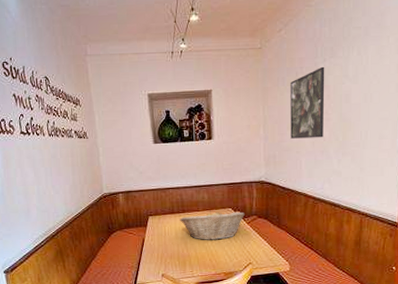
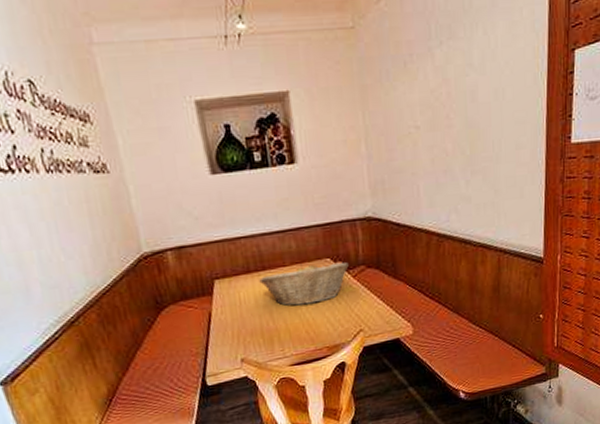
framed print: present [290,66,325,139] -> none [397,52,446,156]

